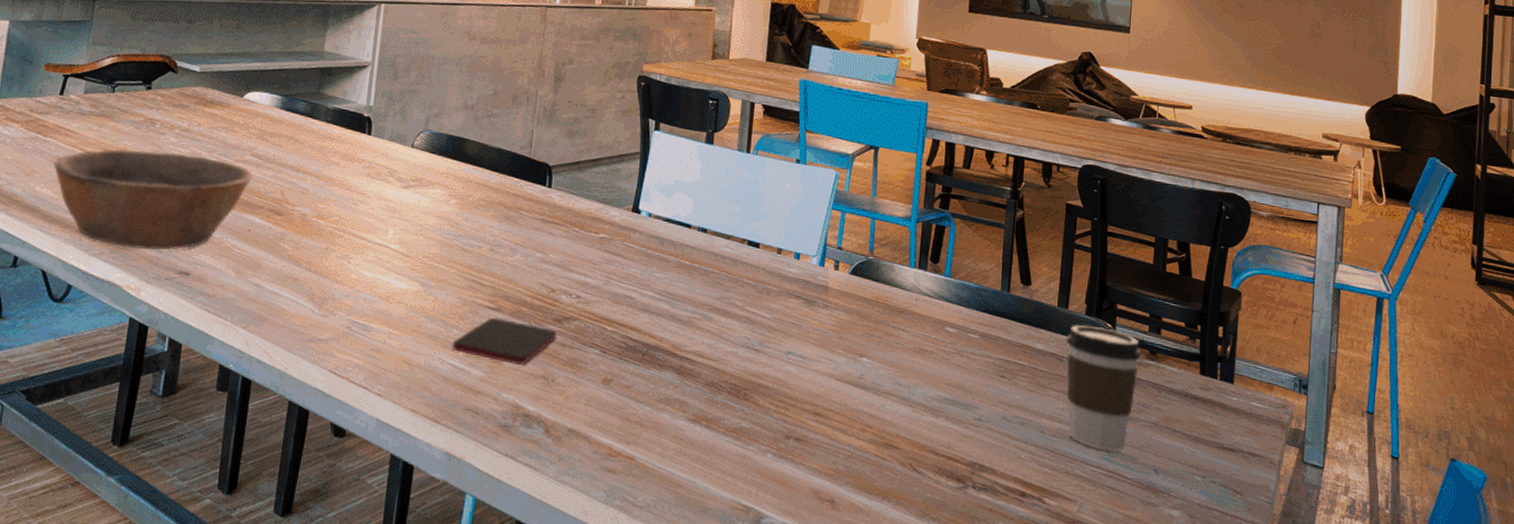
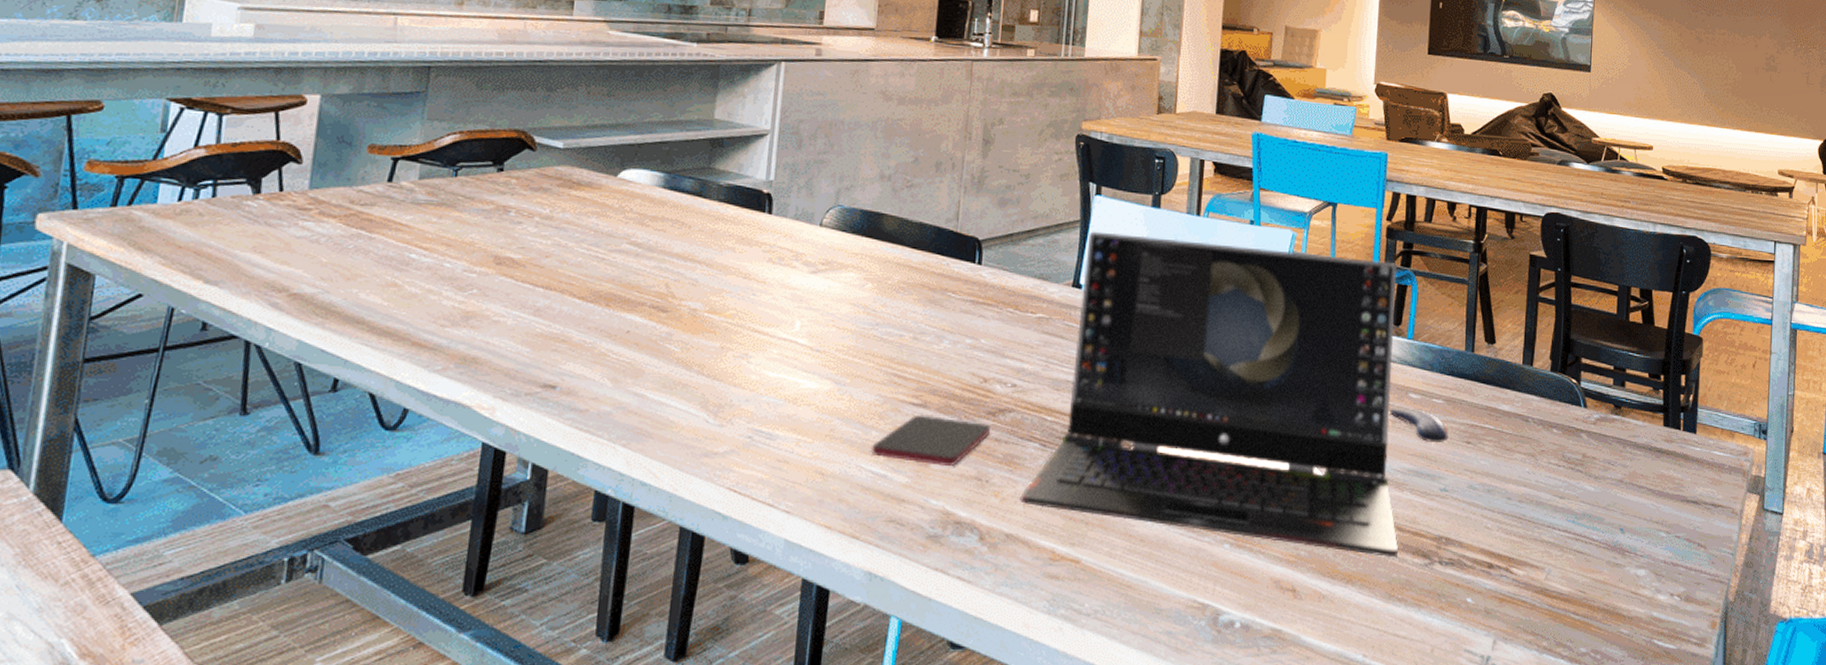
bowl: present [52,148,253,251] -> none [380,243,631,362]
laptop computer: none [582,162,935,478] -> present [1020,231,1399,557]
computer mouse: none [927,338,984,375] -> present [1390,406,1449,442]
coffee cup: present [1066,324,1142,452] -> none [1531,381,1607,513]

